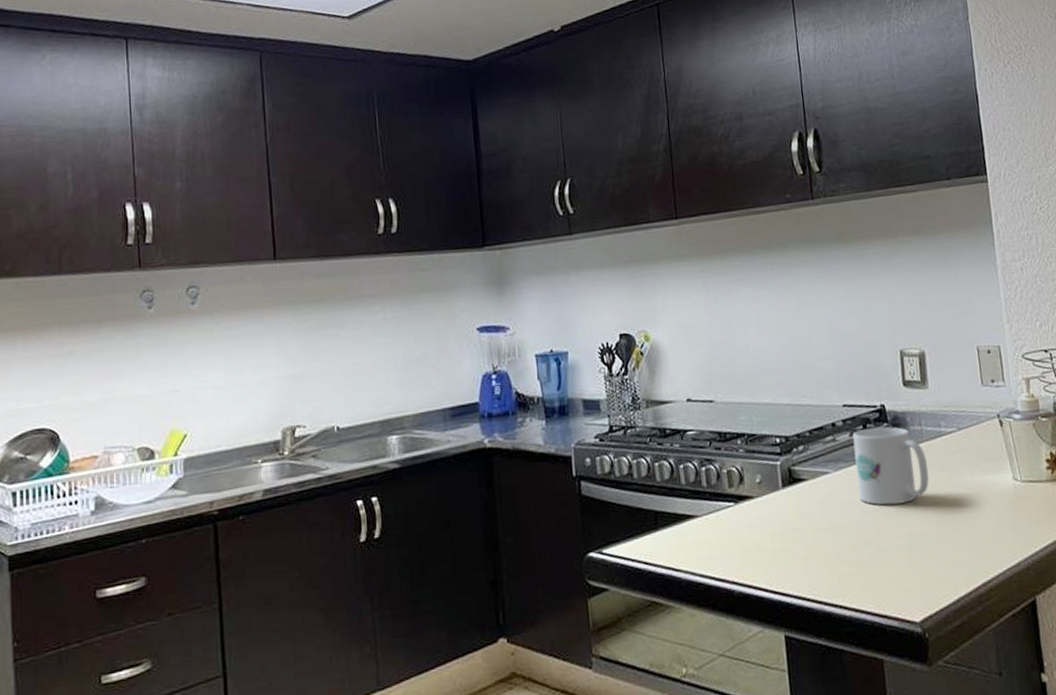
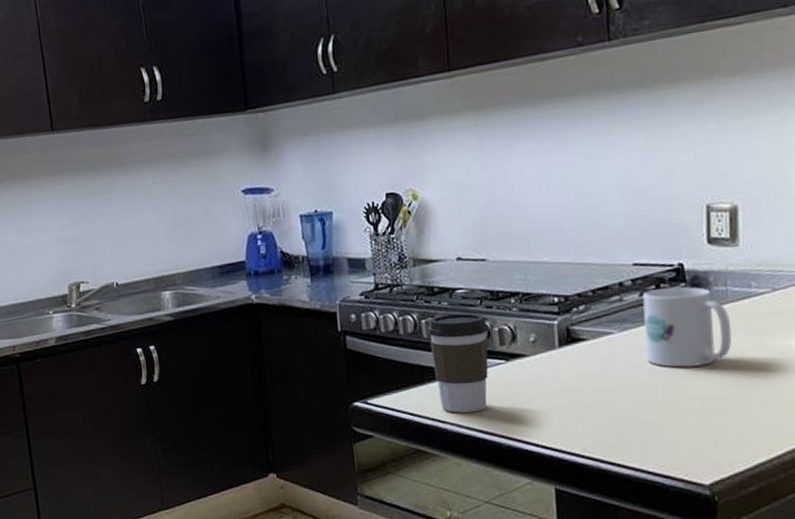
coffee cup: none [660,455,719,560] -> present [427,313,488,413]

